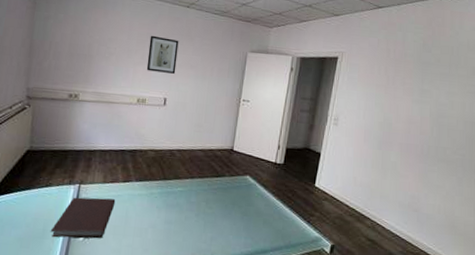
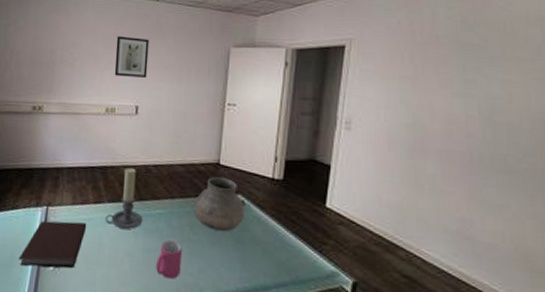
candle holder: none [132,151,166,204] -> present [105,168,143,229]
mug: none [175,213,198,246] -> present [156,240,182,279]
vase: none [209,160,253,206] -> present [194,176,246,232]

